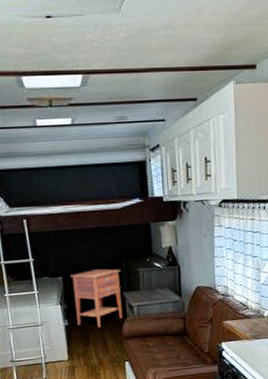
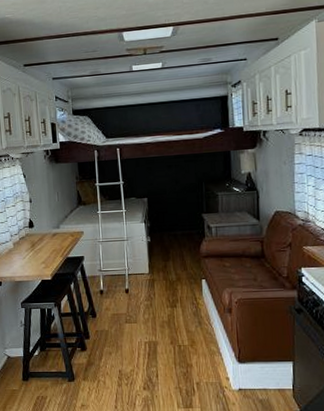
nightstand: present [70,268,123,328] -> none [155,192,202,245]

